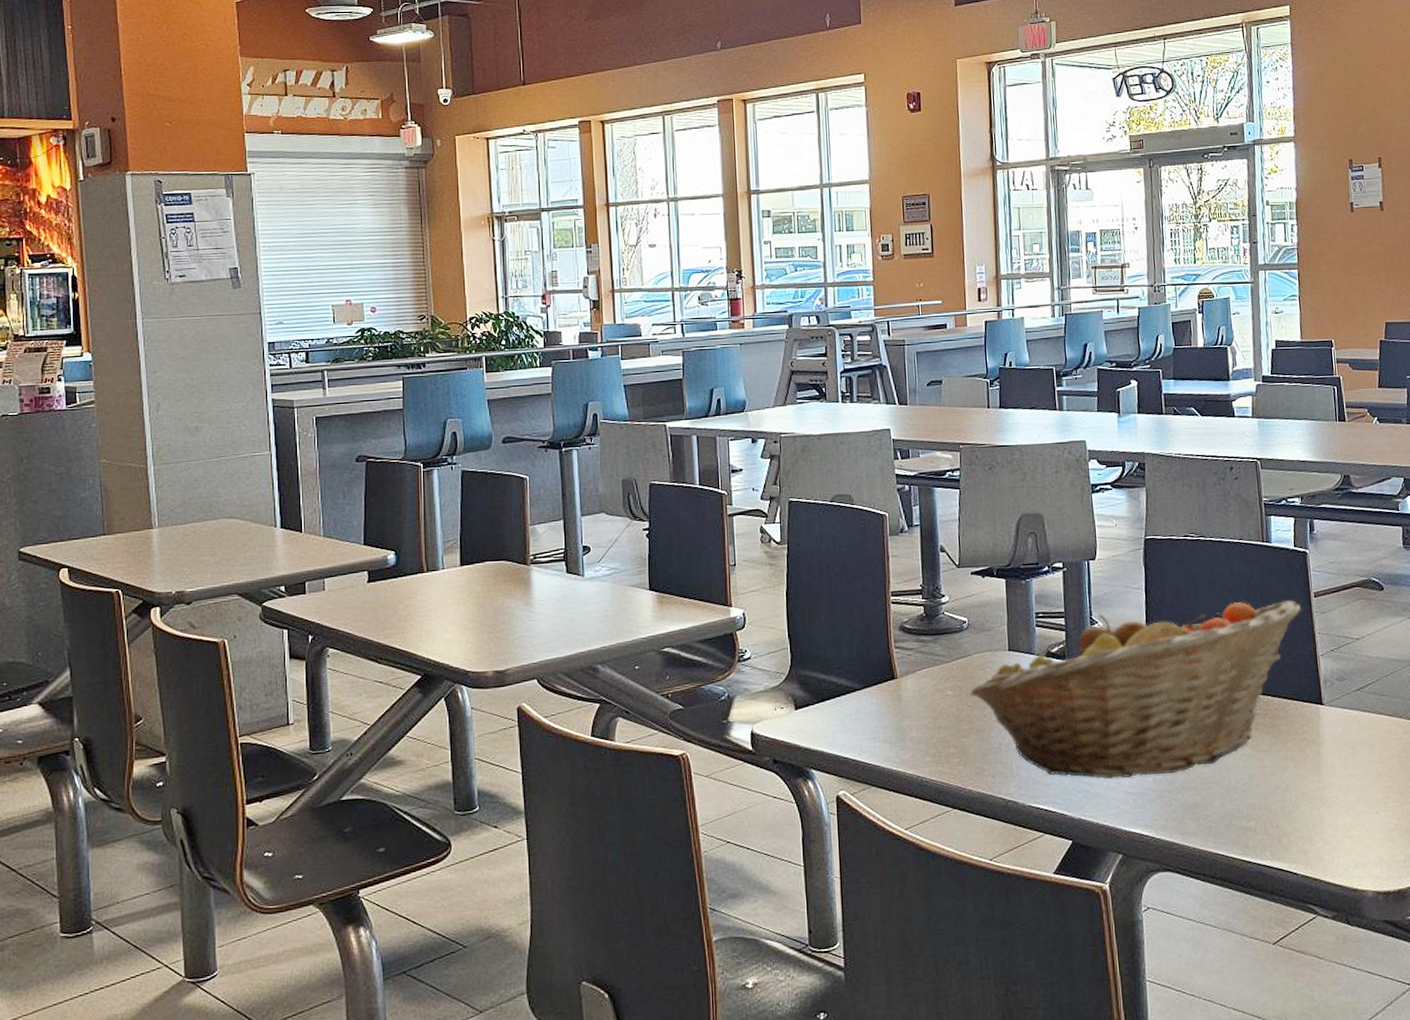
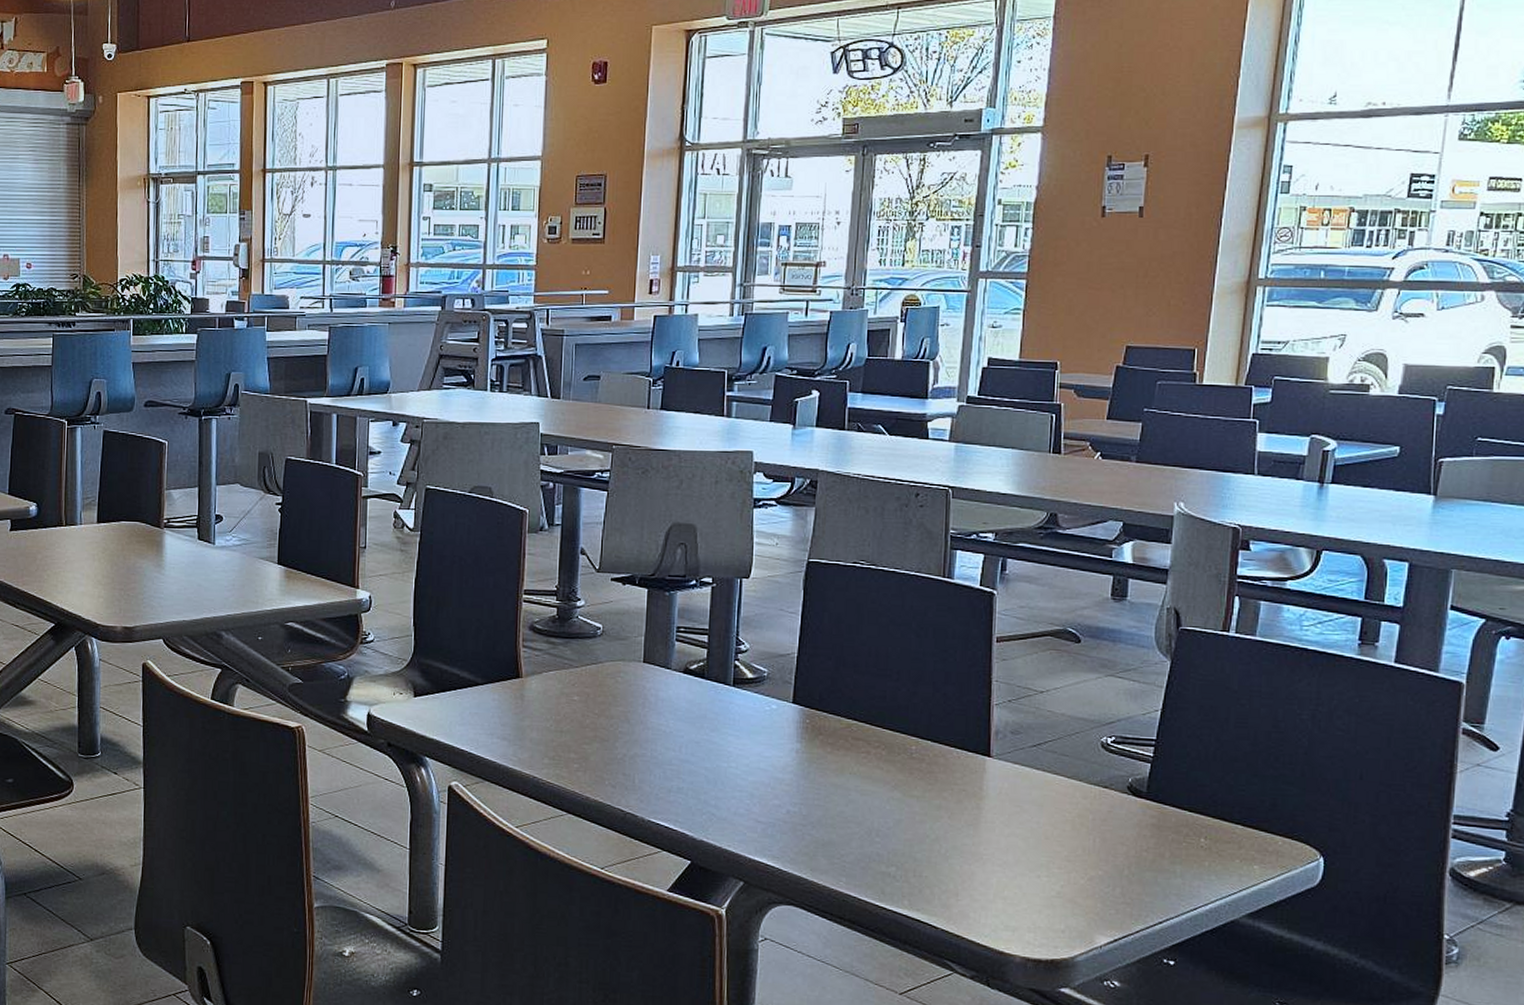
fruit basket: present [969,600,1301,779] -> none [597,634,979,807]

